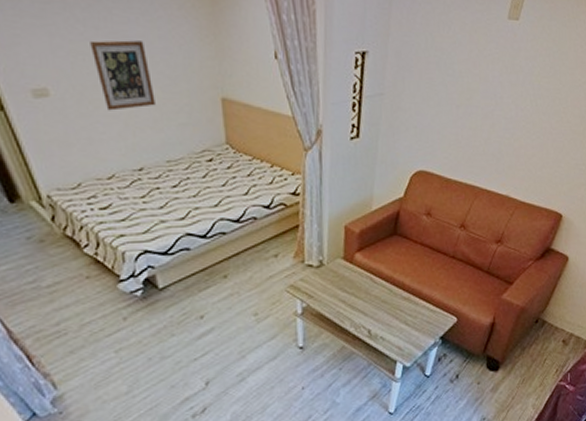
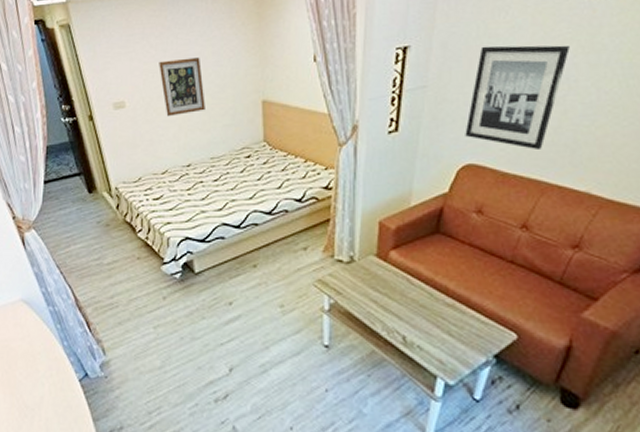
wall art: none [416,58,497,159] -> present [465,45,570,151]

